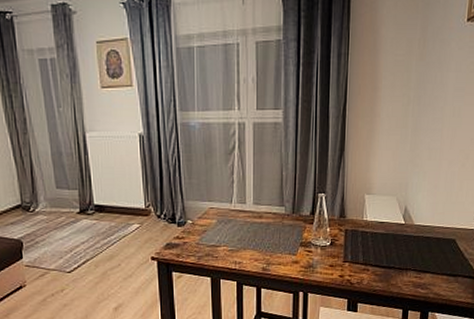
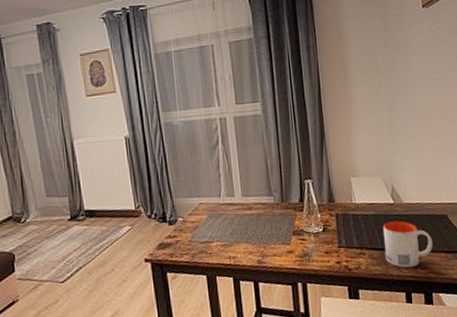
mug: none [388,241,437,287] -> present [383,221,433,268]

